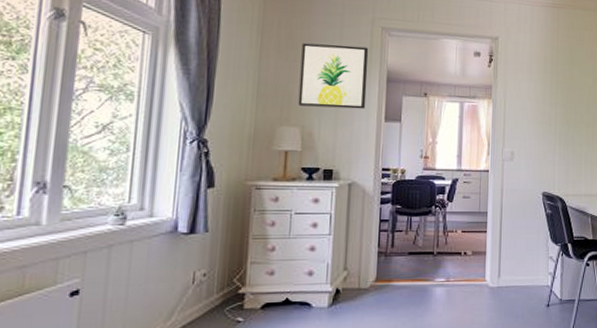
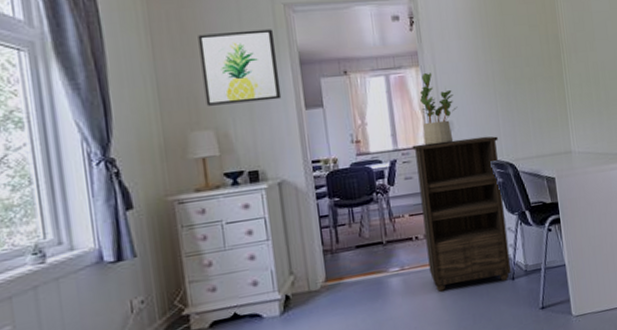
bookshelf: none [472,168,552,307] -> present [412,136,511,292]
potted plant: none [485,106,520,171] -> present [419,73,458,146]

